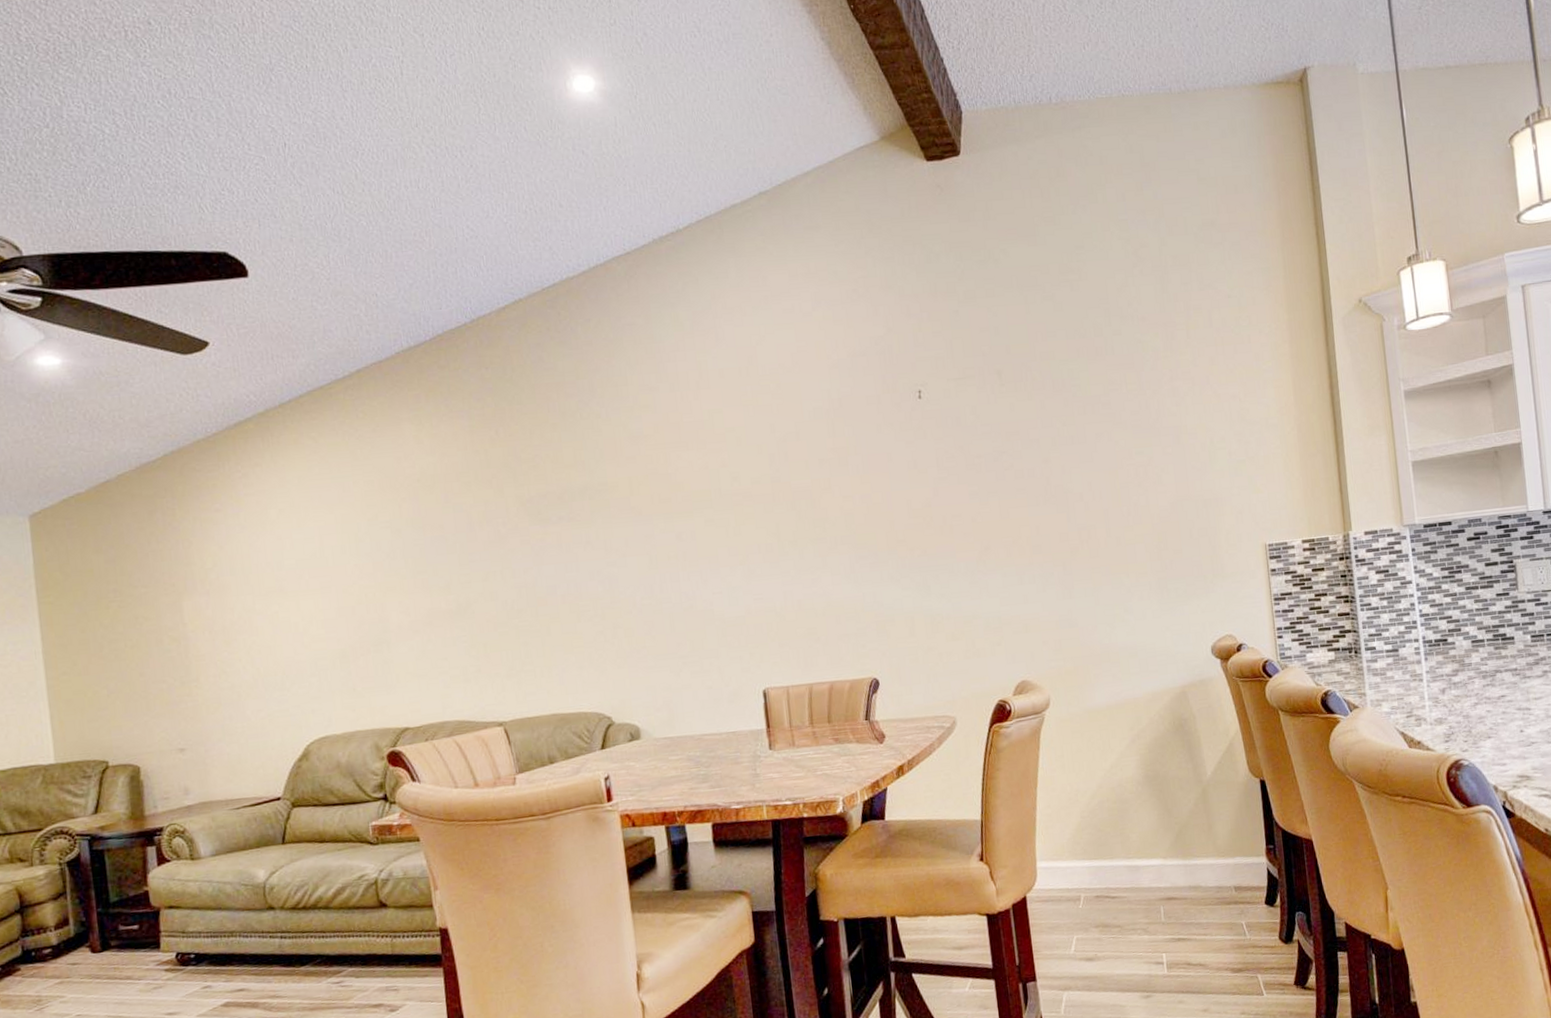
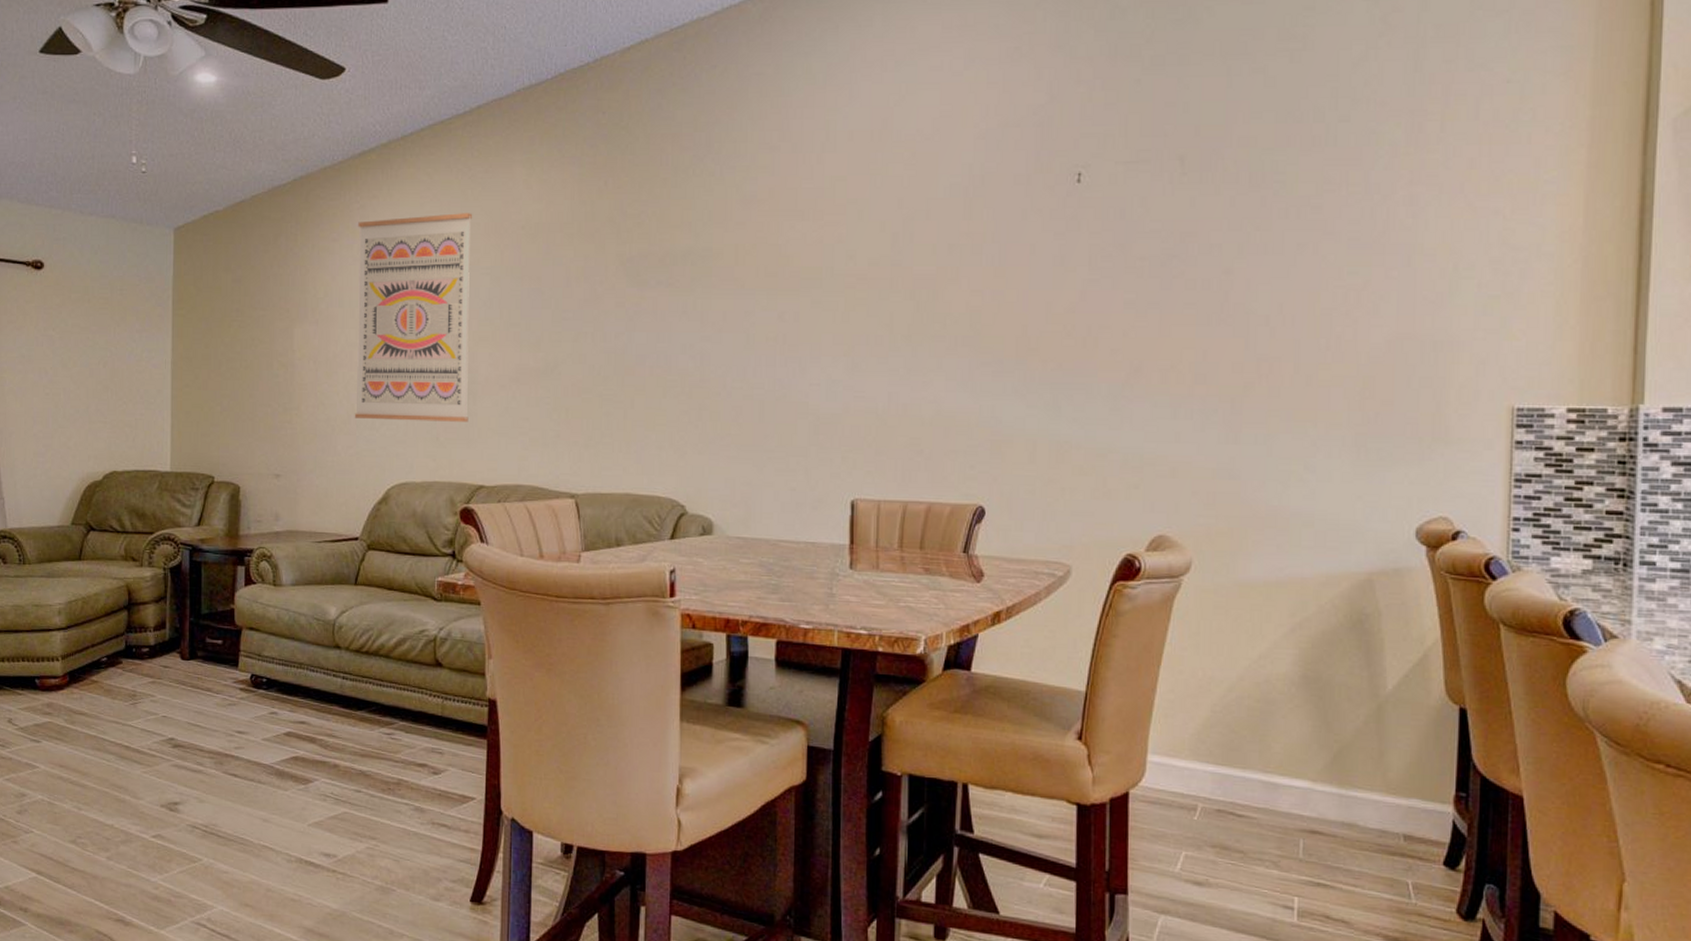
wall art: none [242,471,385,682] -> present [354,213,473,422]

